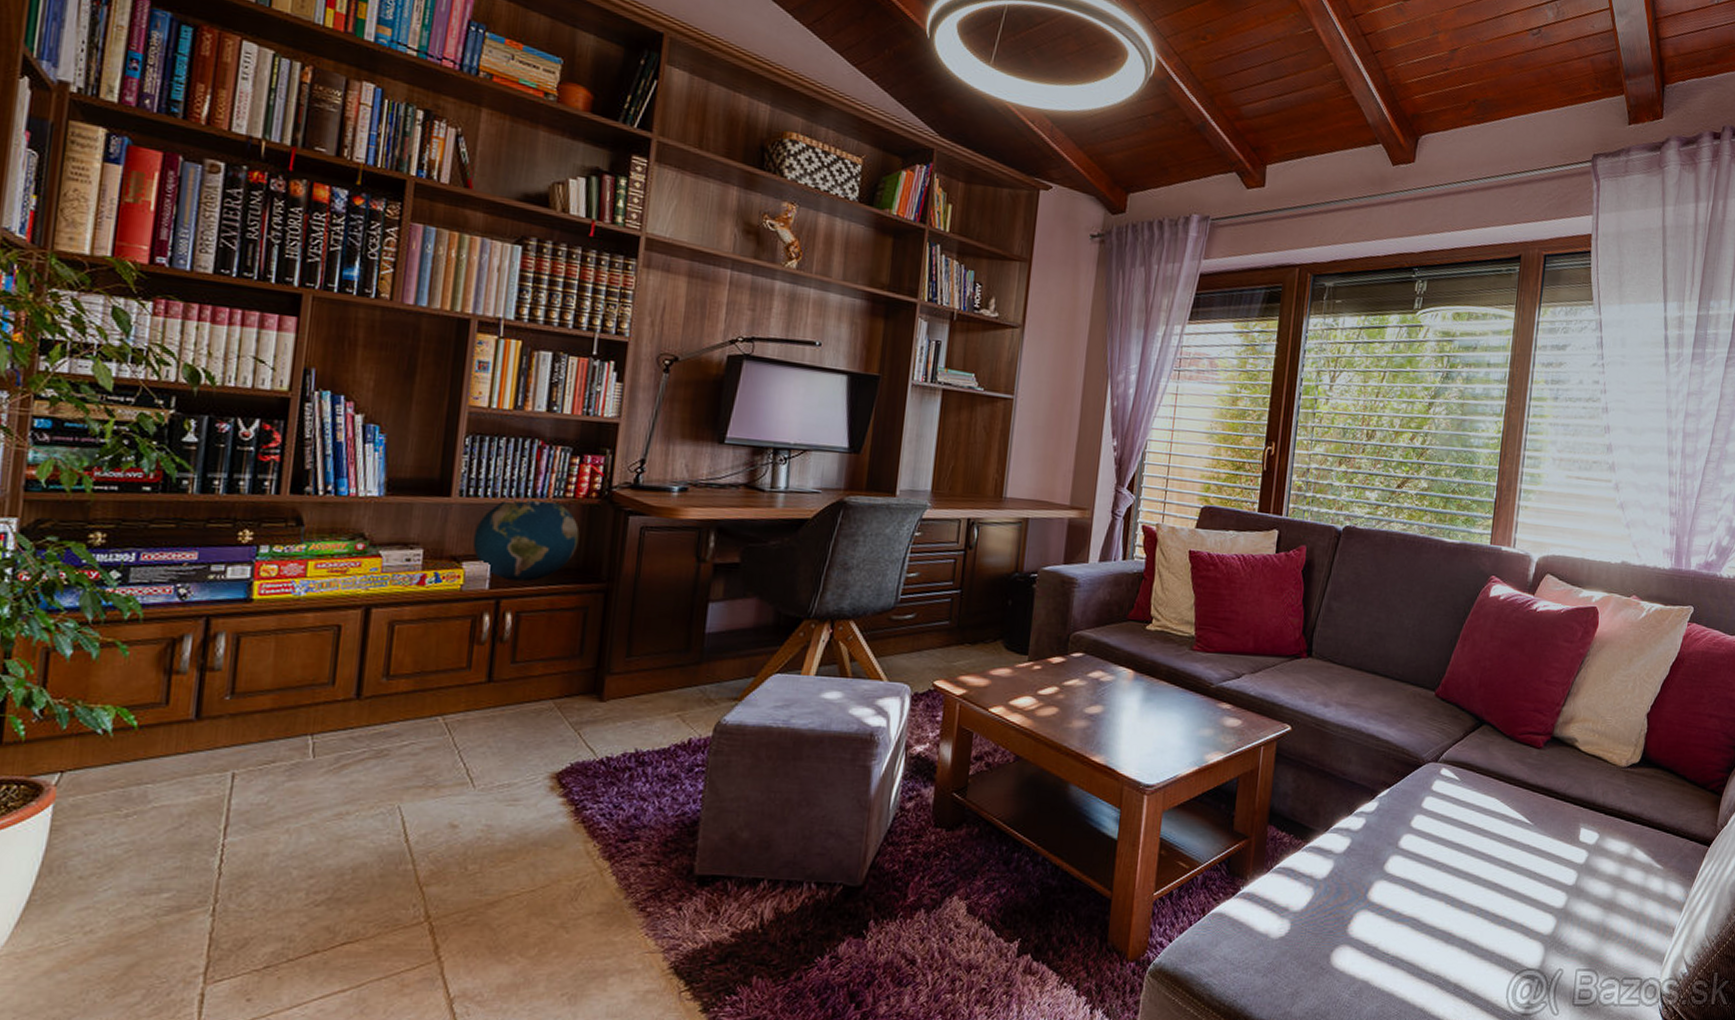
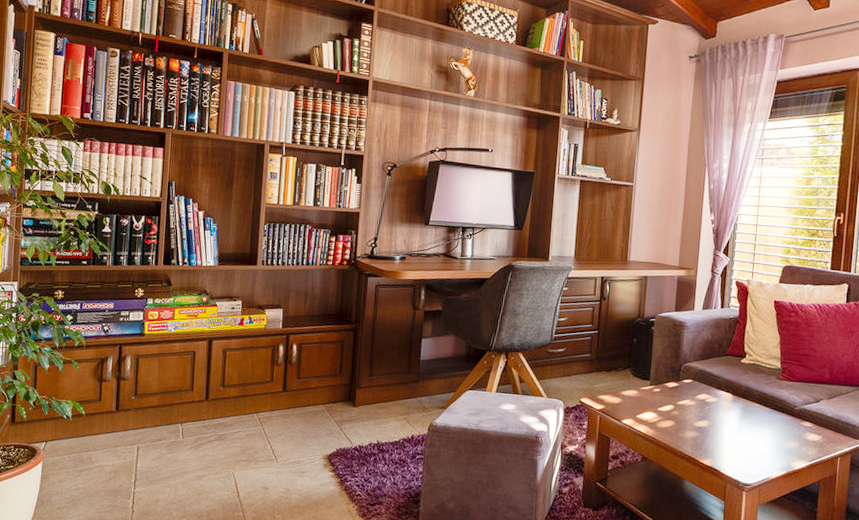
globe: present [472,498,580,582] -> none [271,266,337,323]

